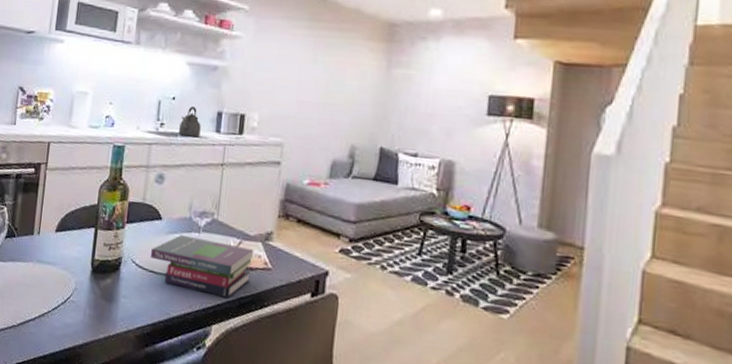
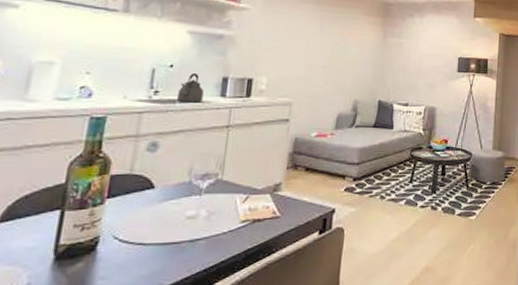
books: present [150,235,254,299] -> none [138,200,262,254]

